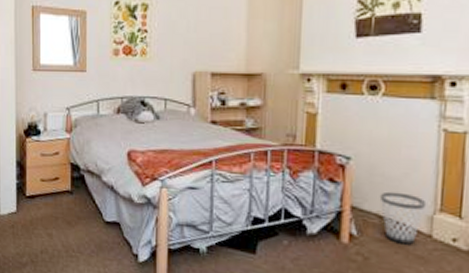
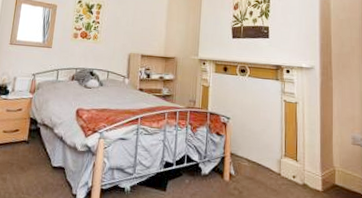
wastebasket: present [379,191,427,245] -> none [248,142,277,181]

